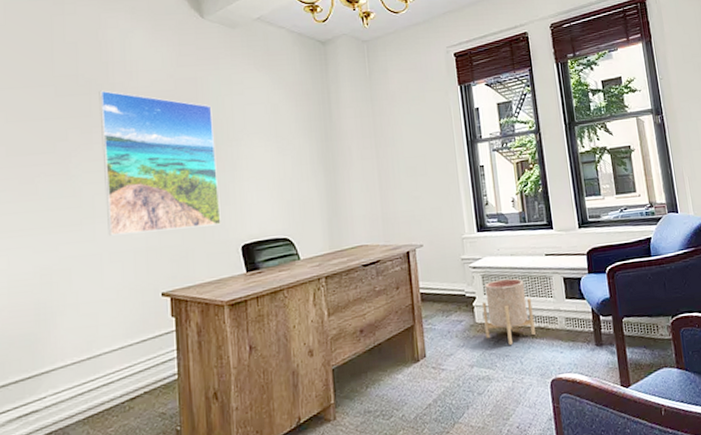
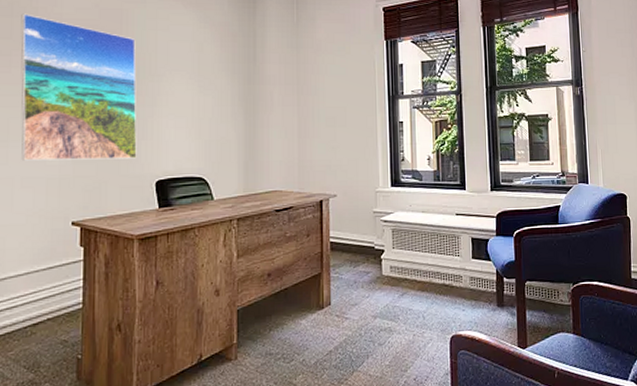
planter: present [482,278,535,345] -> none [390,234,440,299]

